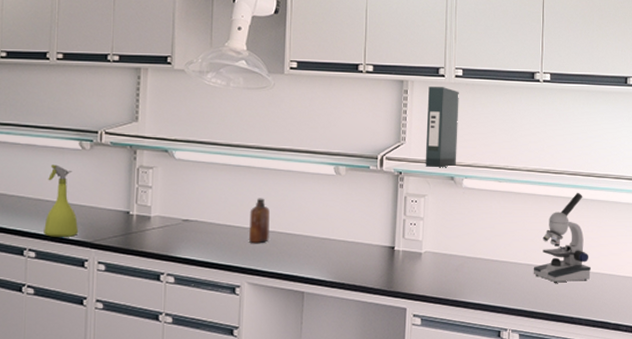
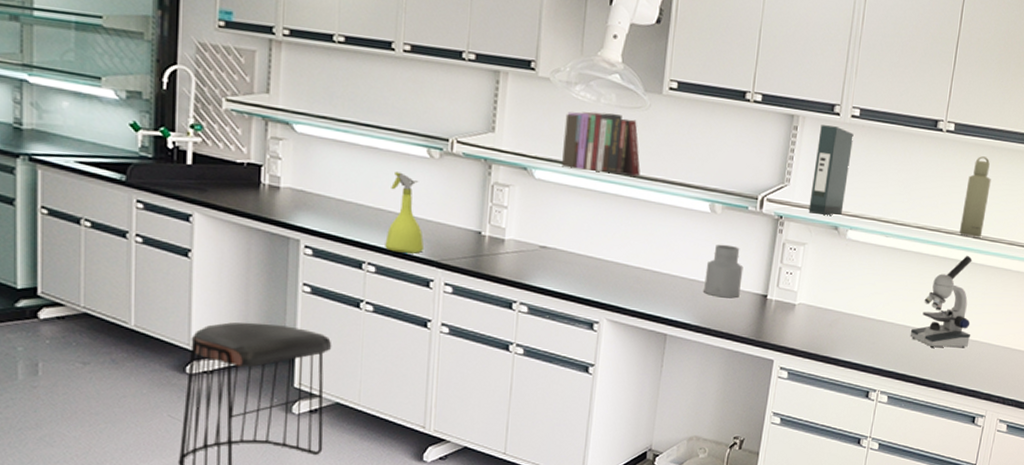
books: none [199,95,269,149] -> present [562,111,640,177]
flask: present [248,198,270,244] -> none [611,230,636,279]
jar: none [335,203,370,253] -> present [704,244,744,298]
bottle: none [567,100,591,175] -> present [959,156,991,238]

